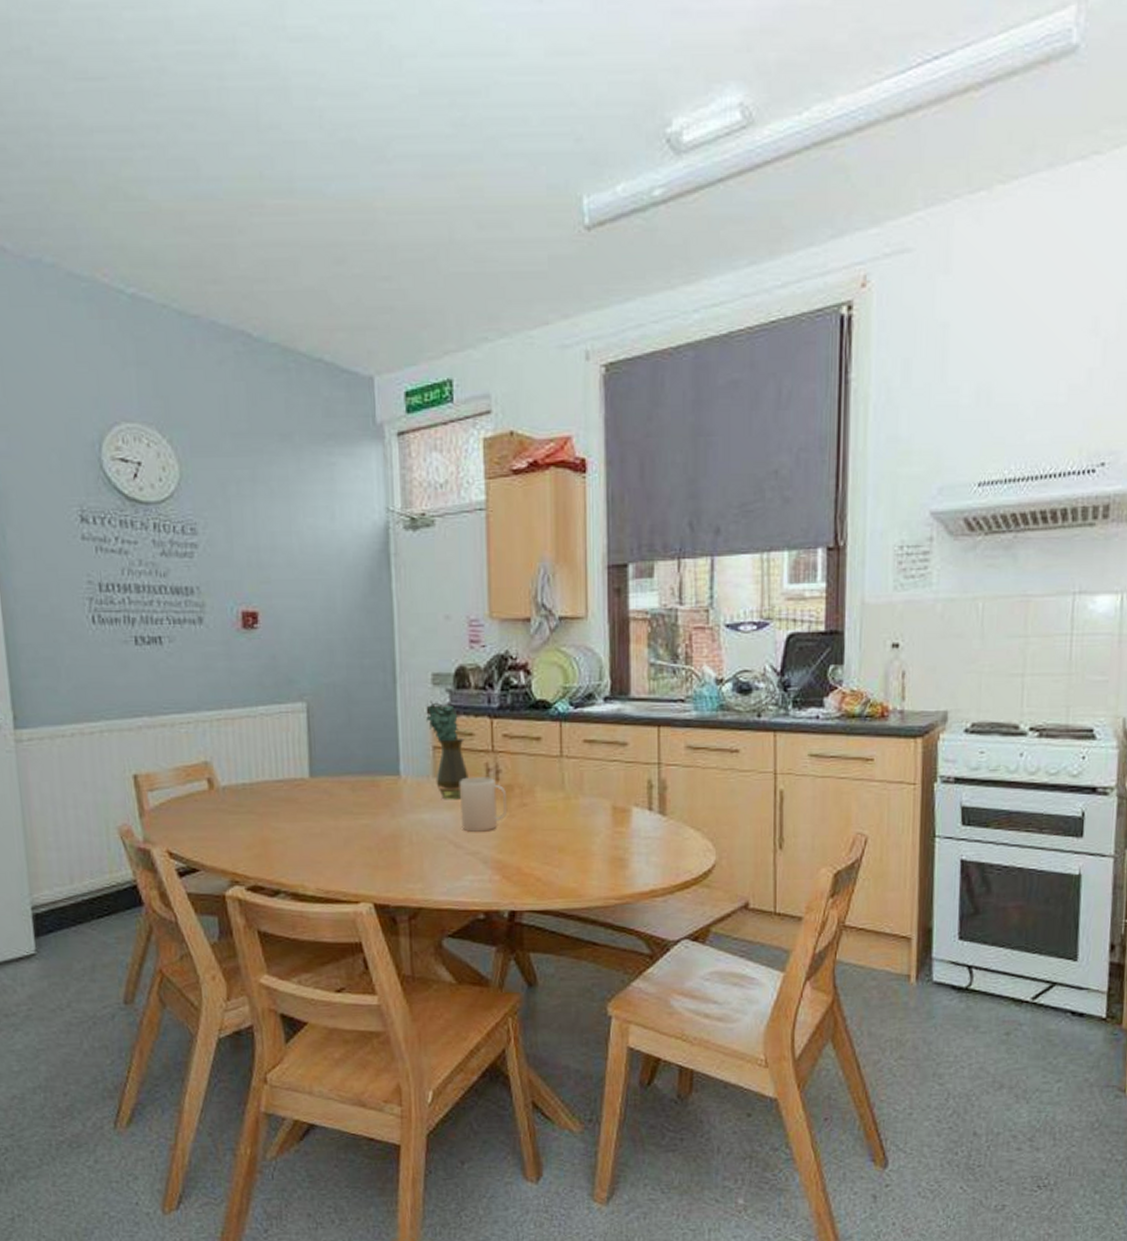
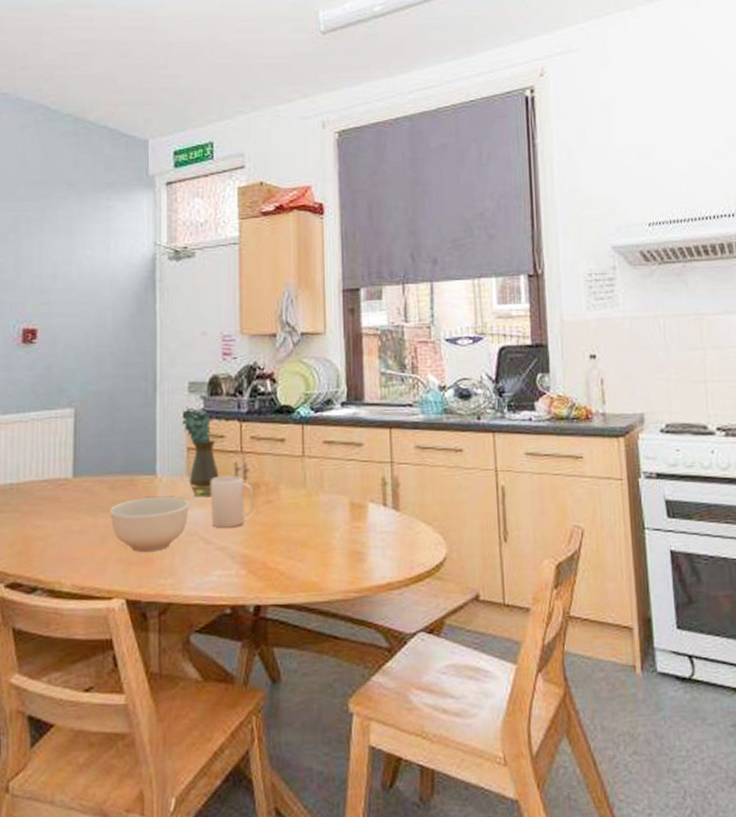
bowl: none [352,799,437,856] -> present [110,497,189,552]

